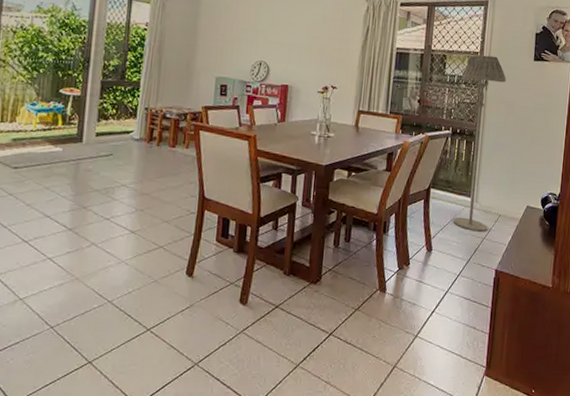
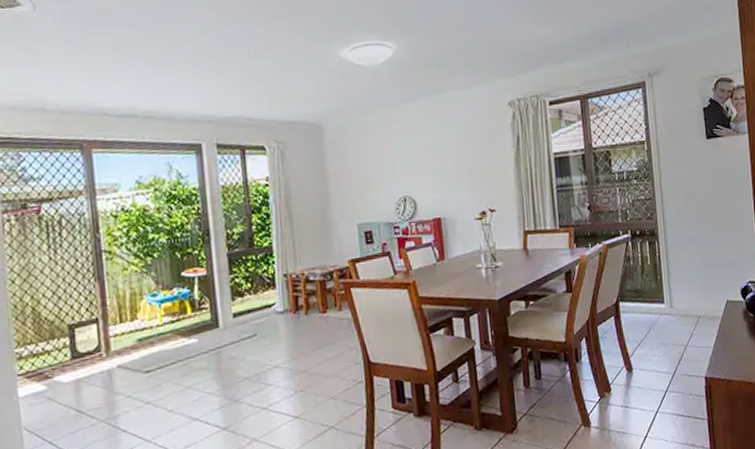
floor lamp: present [453,54,506,232] -> none [630,142,689,340]

